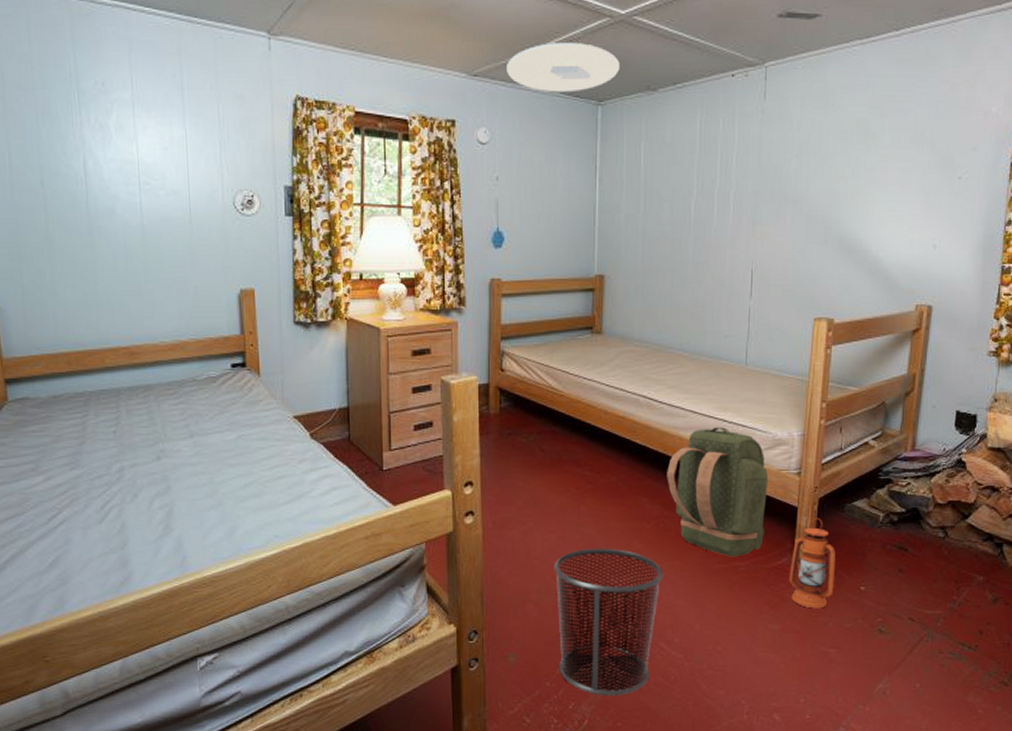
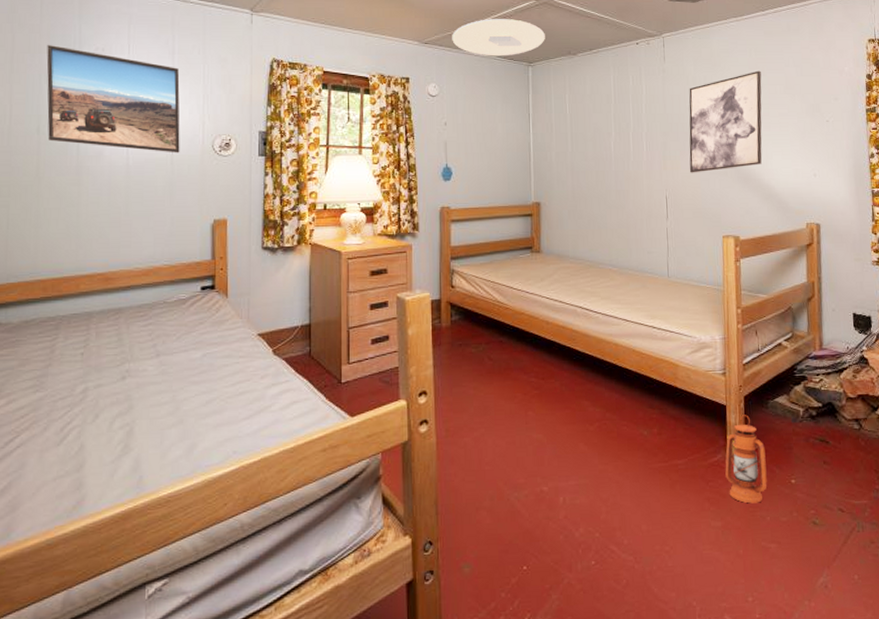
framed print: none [40,77,198,212] -> present [46,44,180,153]
waste bin: present [554,548,663,696] -> none [505,451,609,605]
backpack: present [667,427,768,557] -> none [605,333,699,456]
wall art: none [782,111,884,242] -> present [689,70,762,173]

